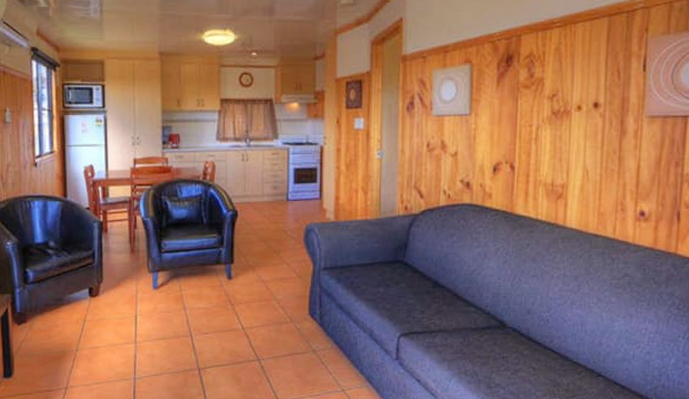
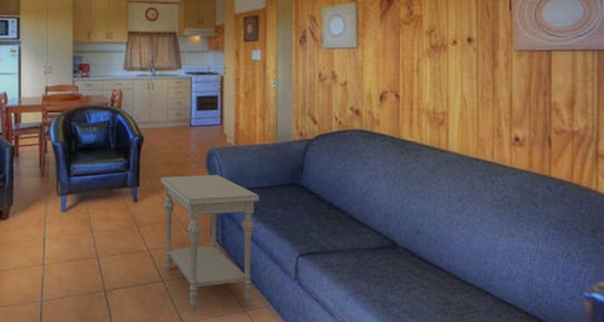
side table: none [255,251,361,391] -> present [160,174,260,312]

